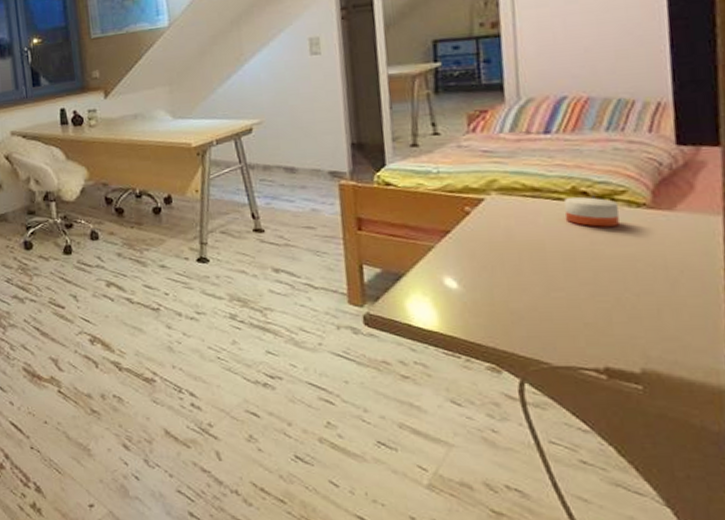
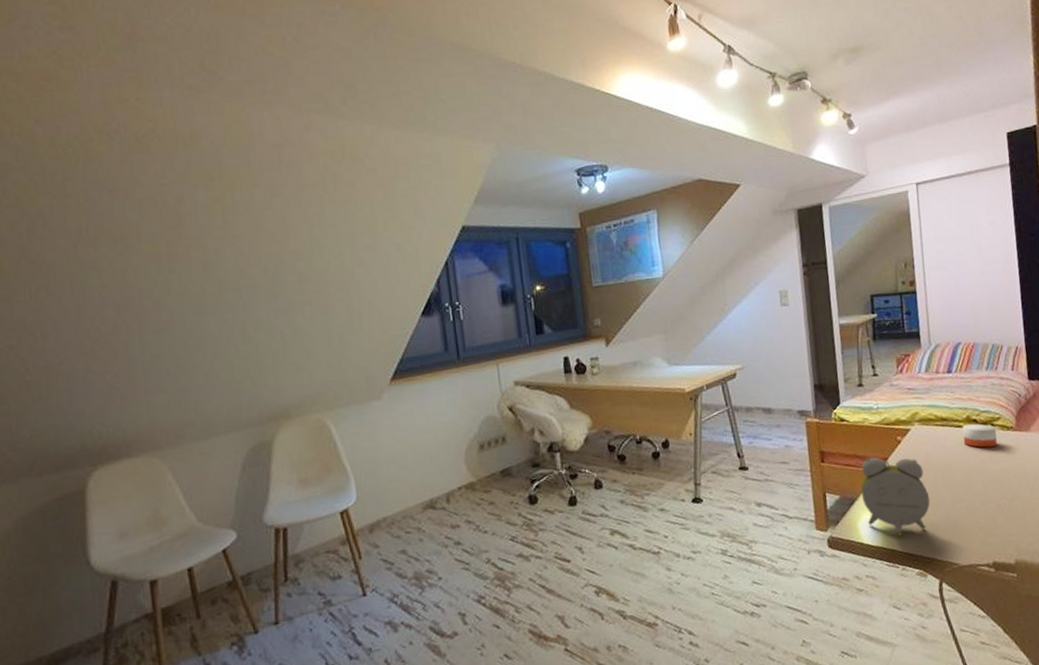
alarm clock: none [410,228,511,324] -> present [860,457,930,537]

